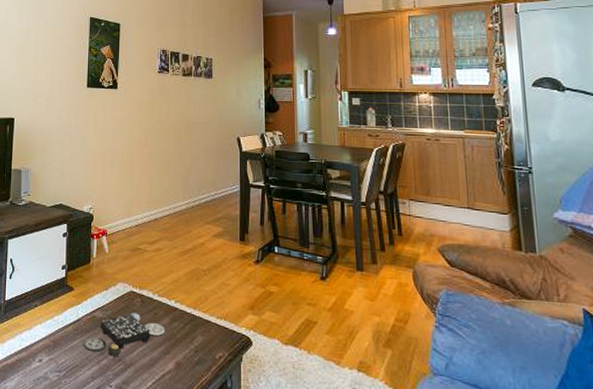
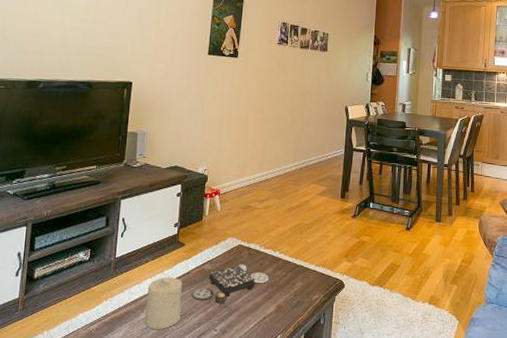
candle: none [37,323,73,381] -> present [145,277,182,329]

